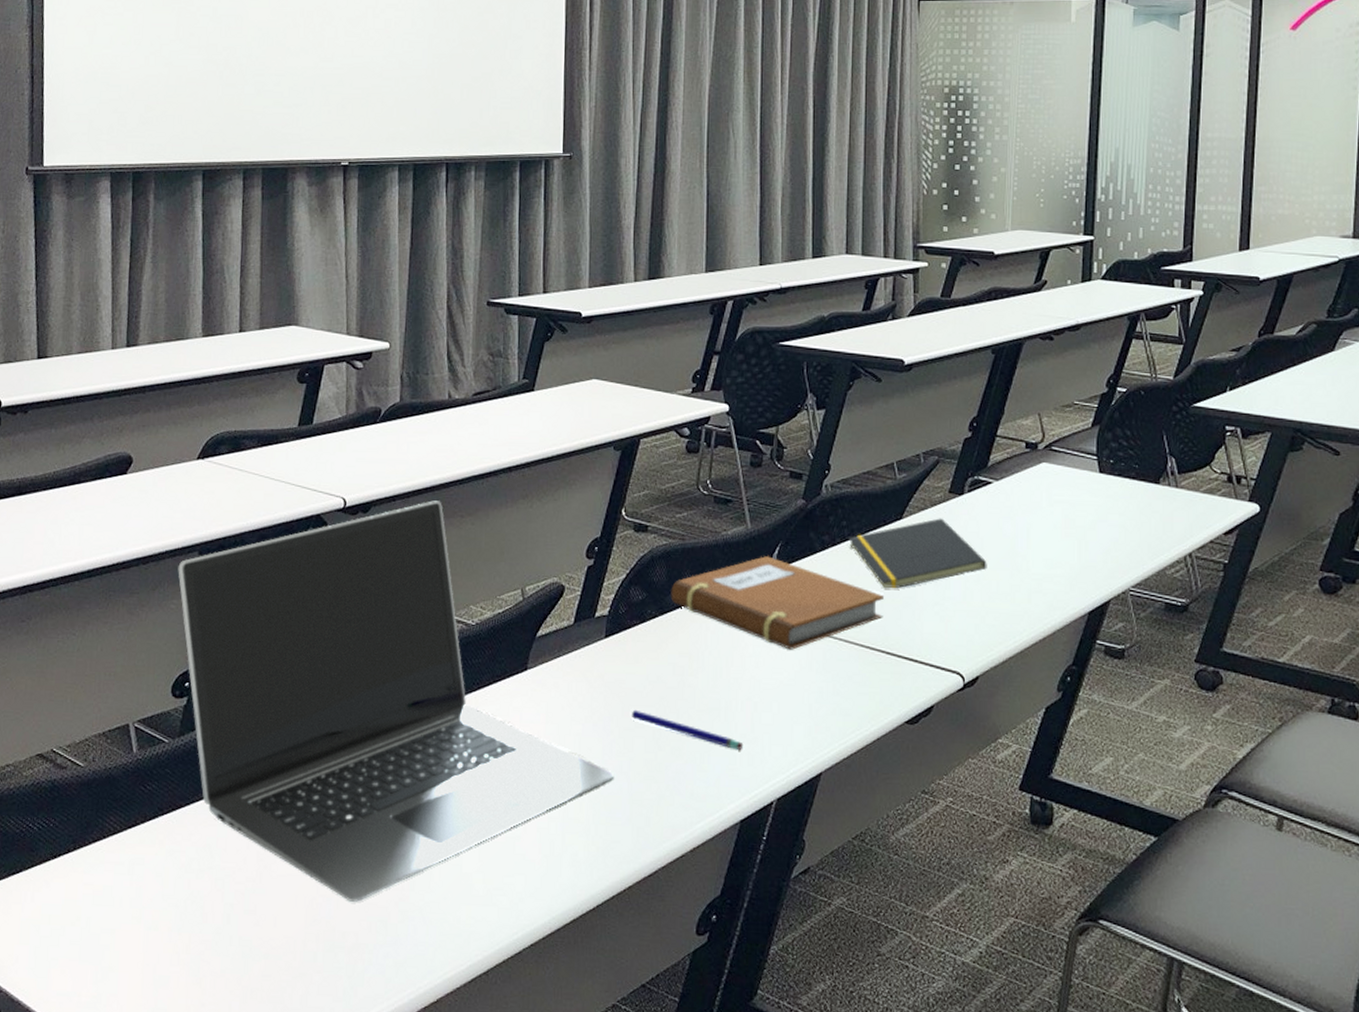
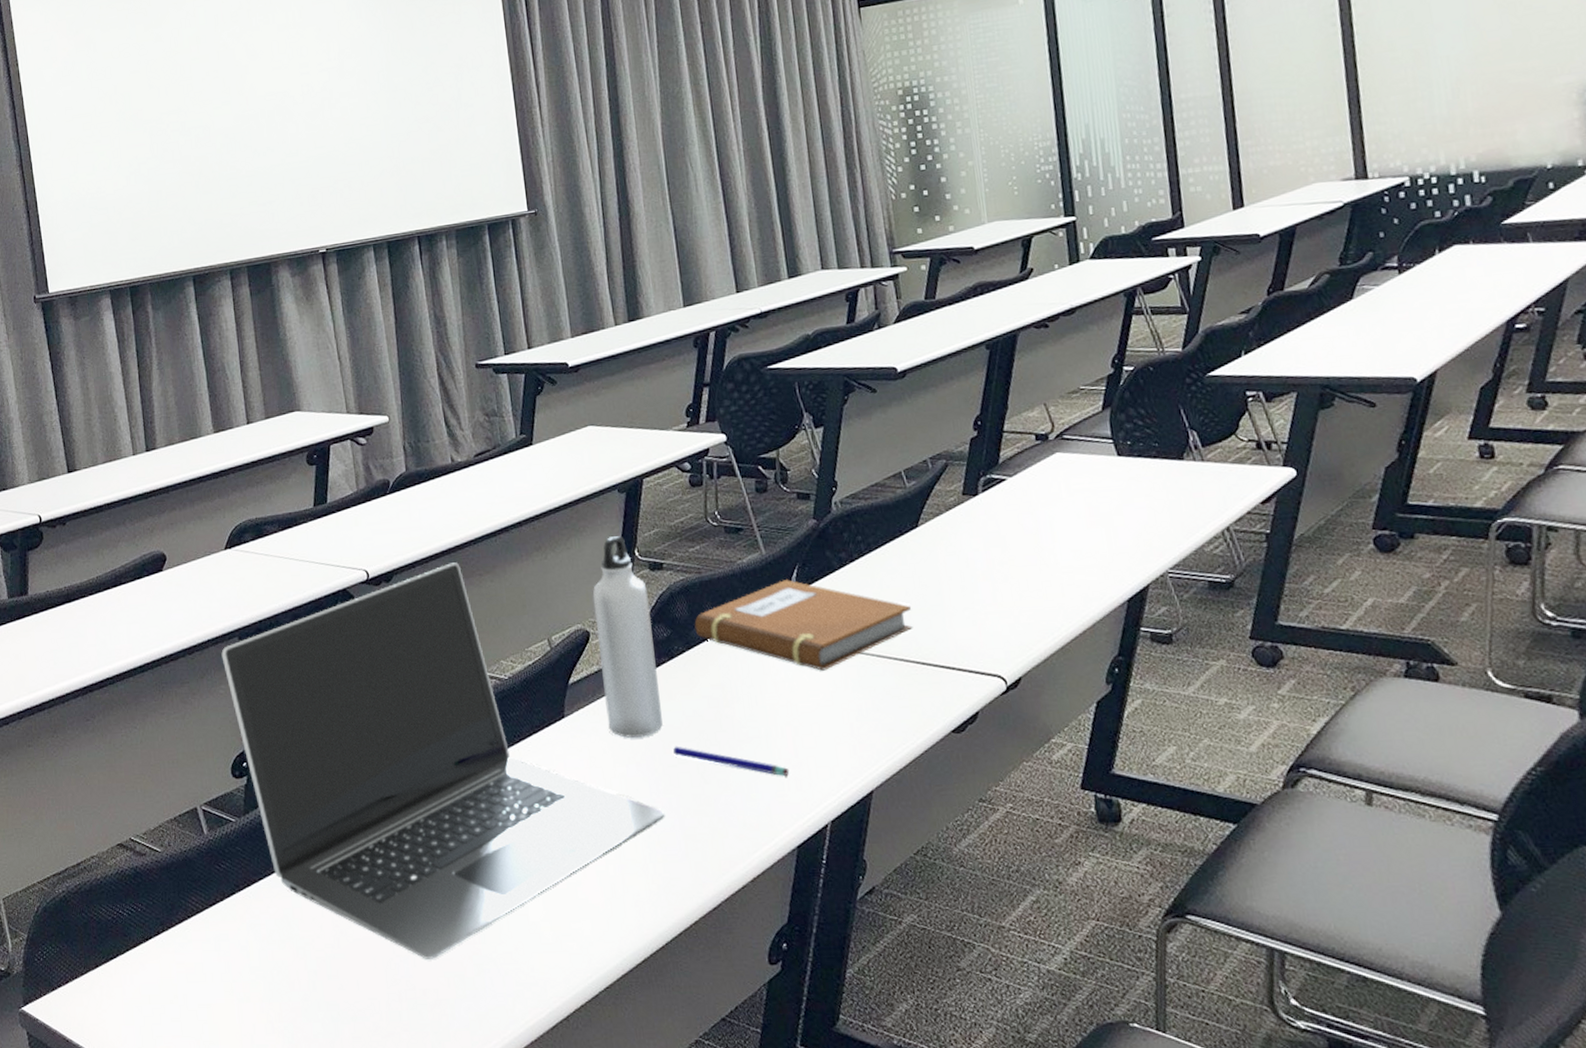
water bottle: none [570,492,629,697] -> present [592,535,663,738]
notepad: present [848,518,987,589] -> none [866,521,1014,599]

